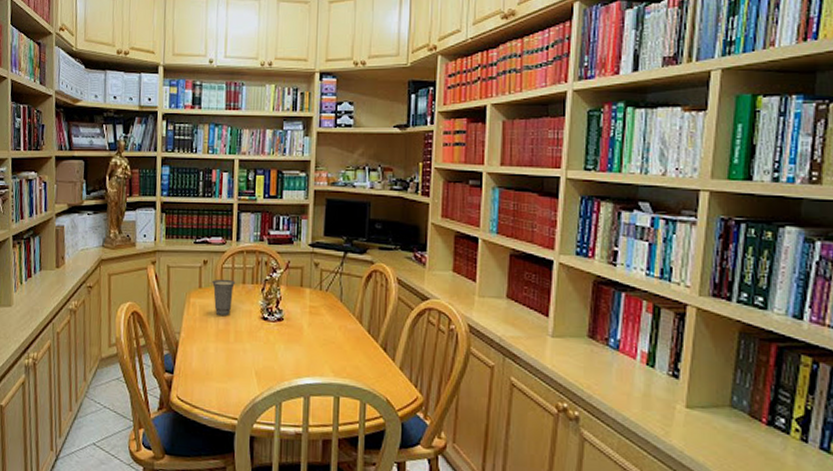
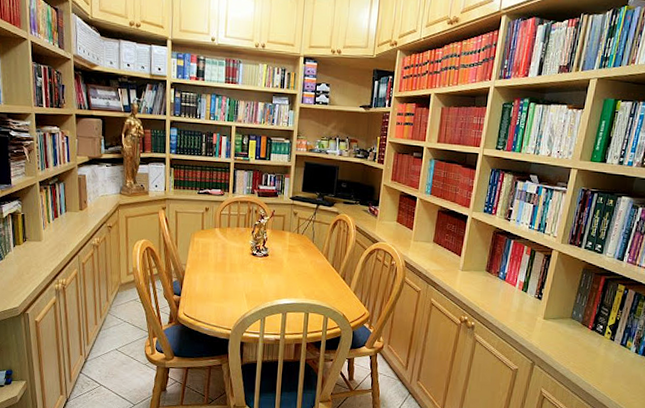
cup: present [212,279,236,317] -> none [212,223,232,252]

